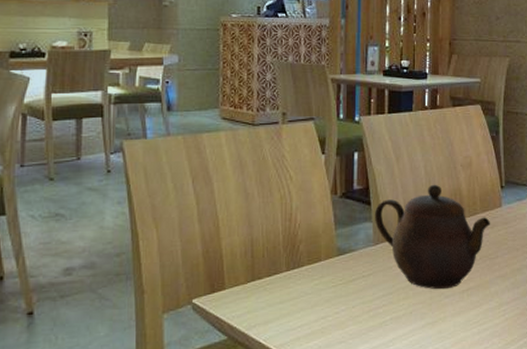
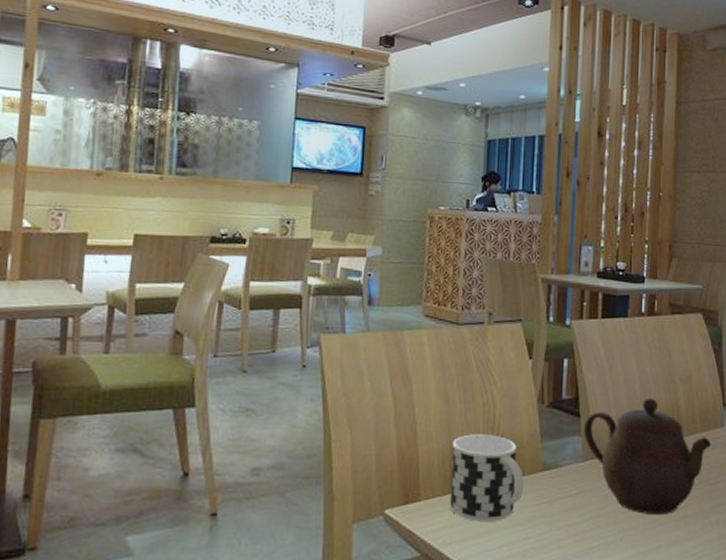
cup: none [253,225,322,305] -> present [450,434,525,521]

